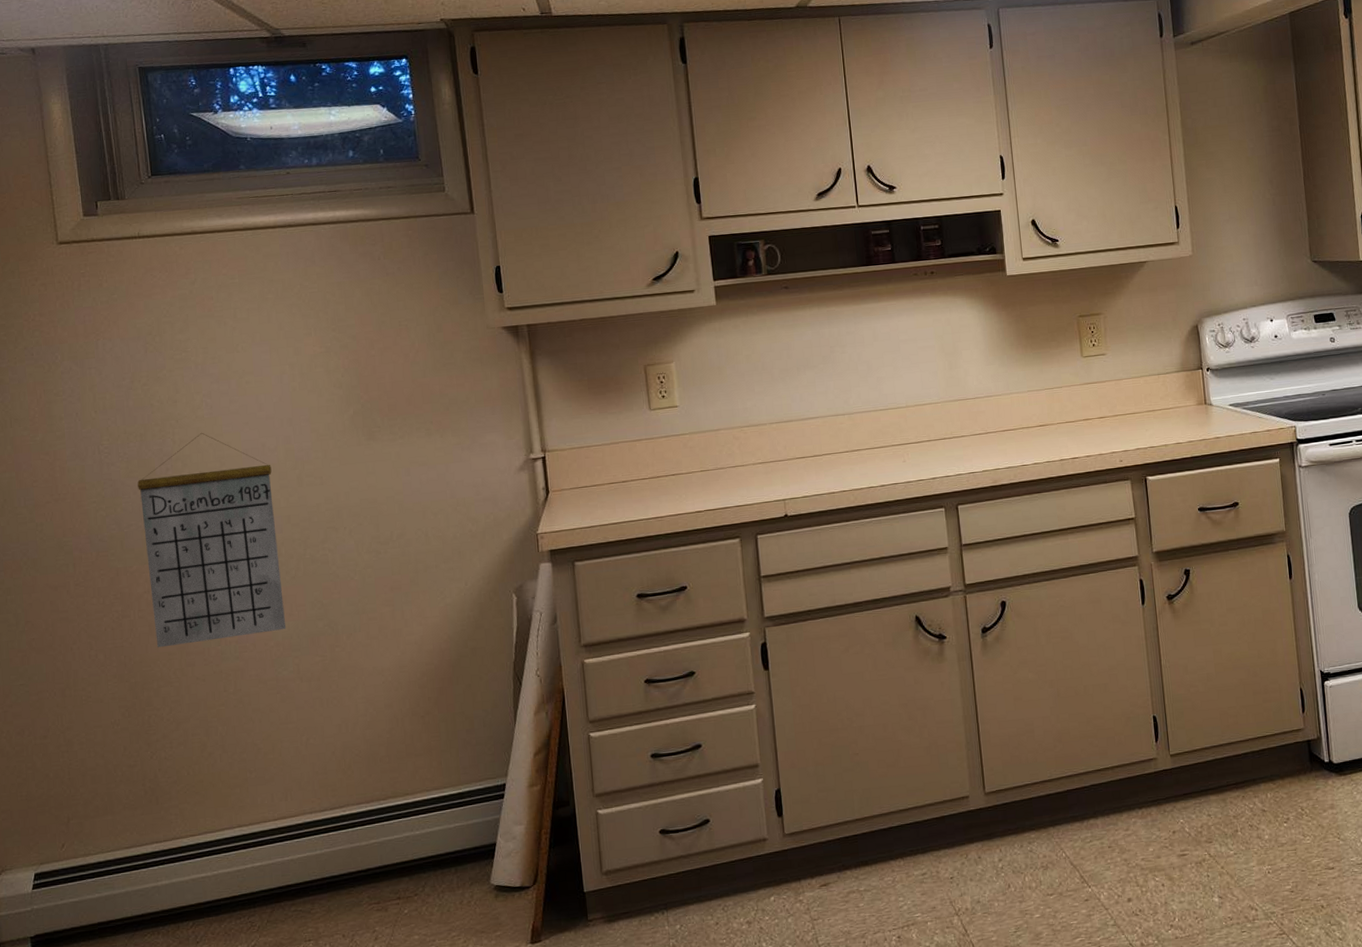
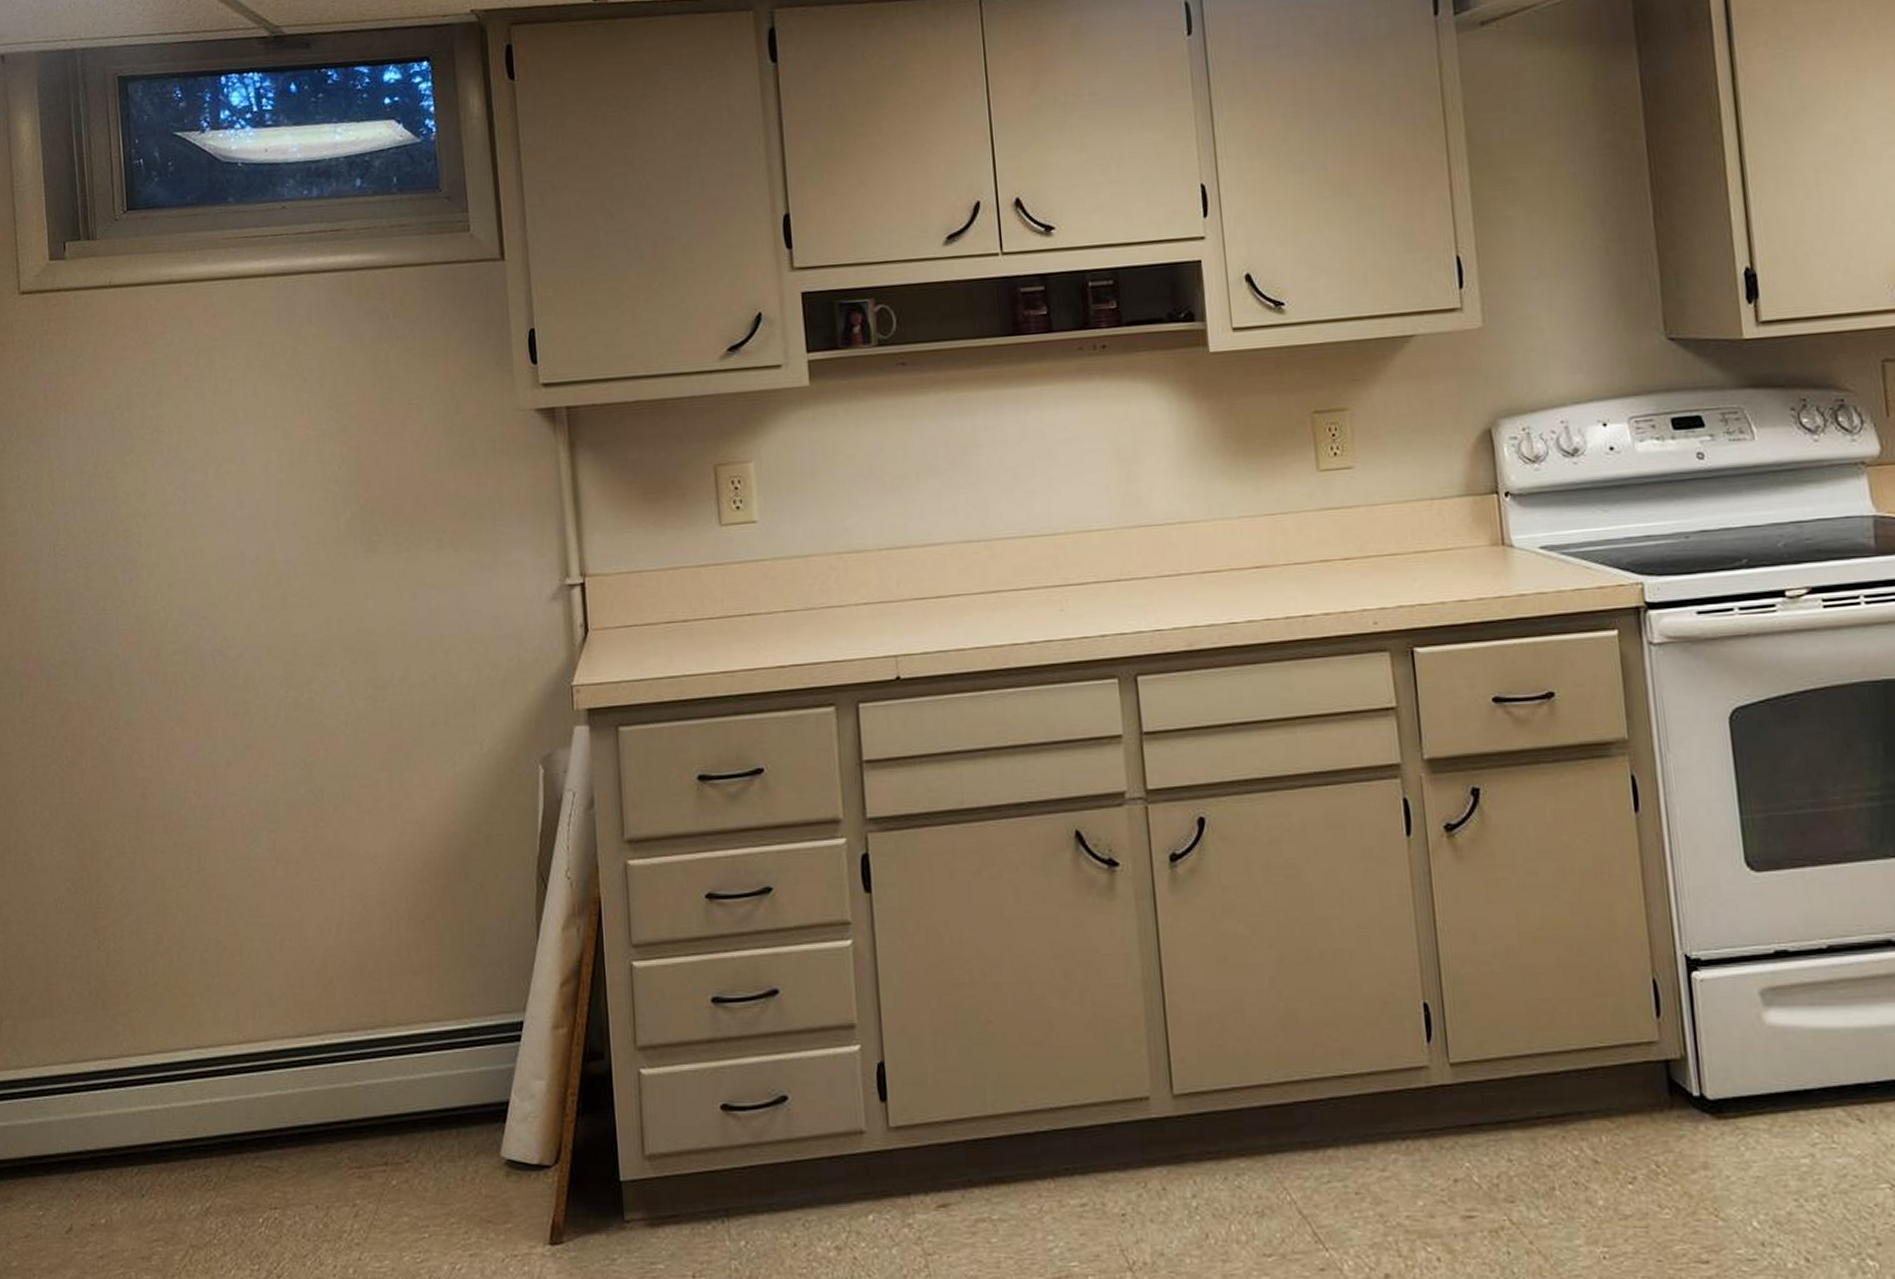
calendar: present [137,432,287,648] -> none [96,534,262,807]

